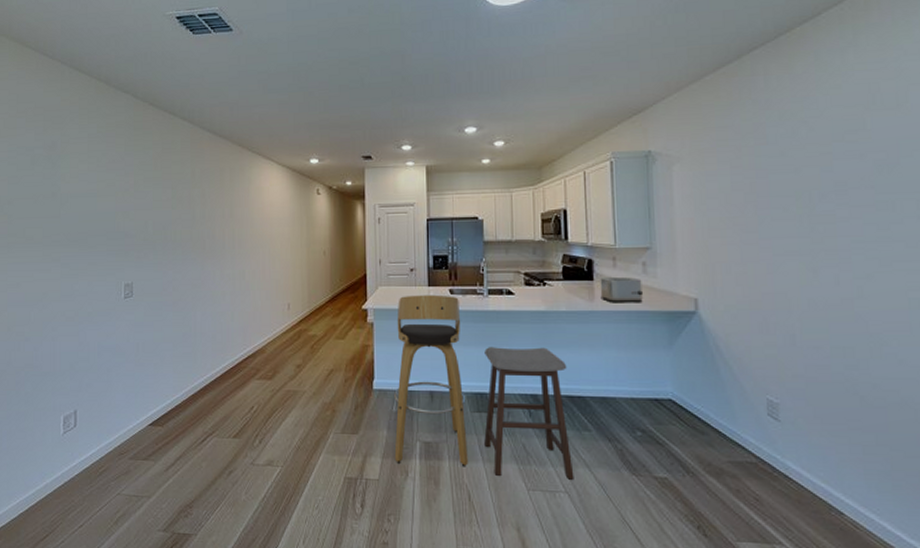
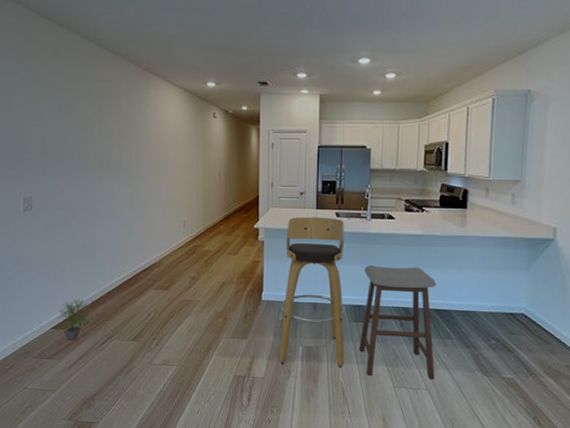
potted plant: none [156,391,194,438] -> present [58,299,94,340]
toaster: present [600,277,643,303] -> none [472,206,510,230]

